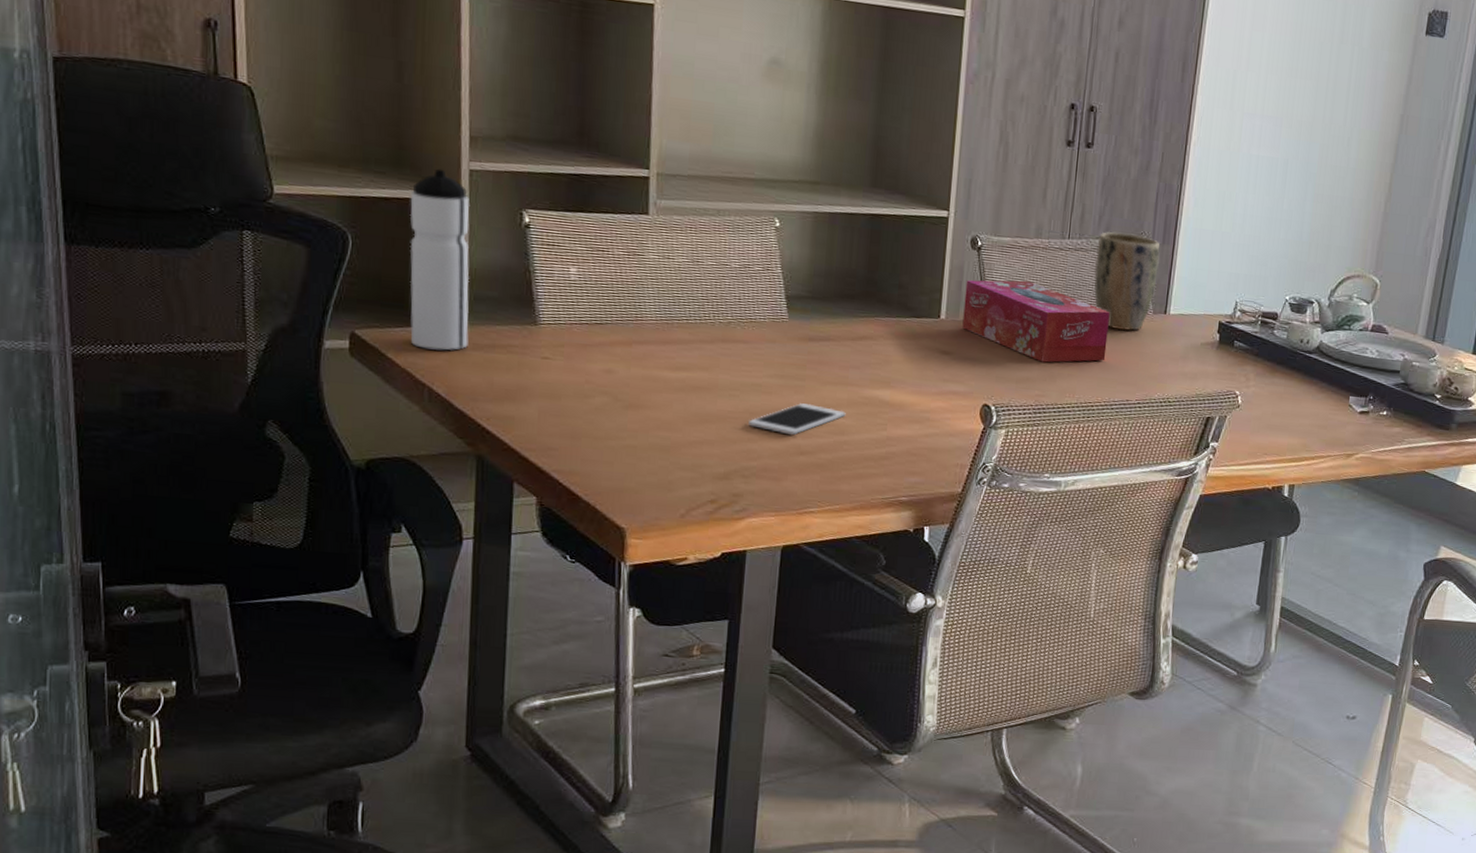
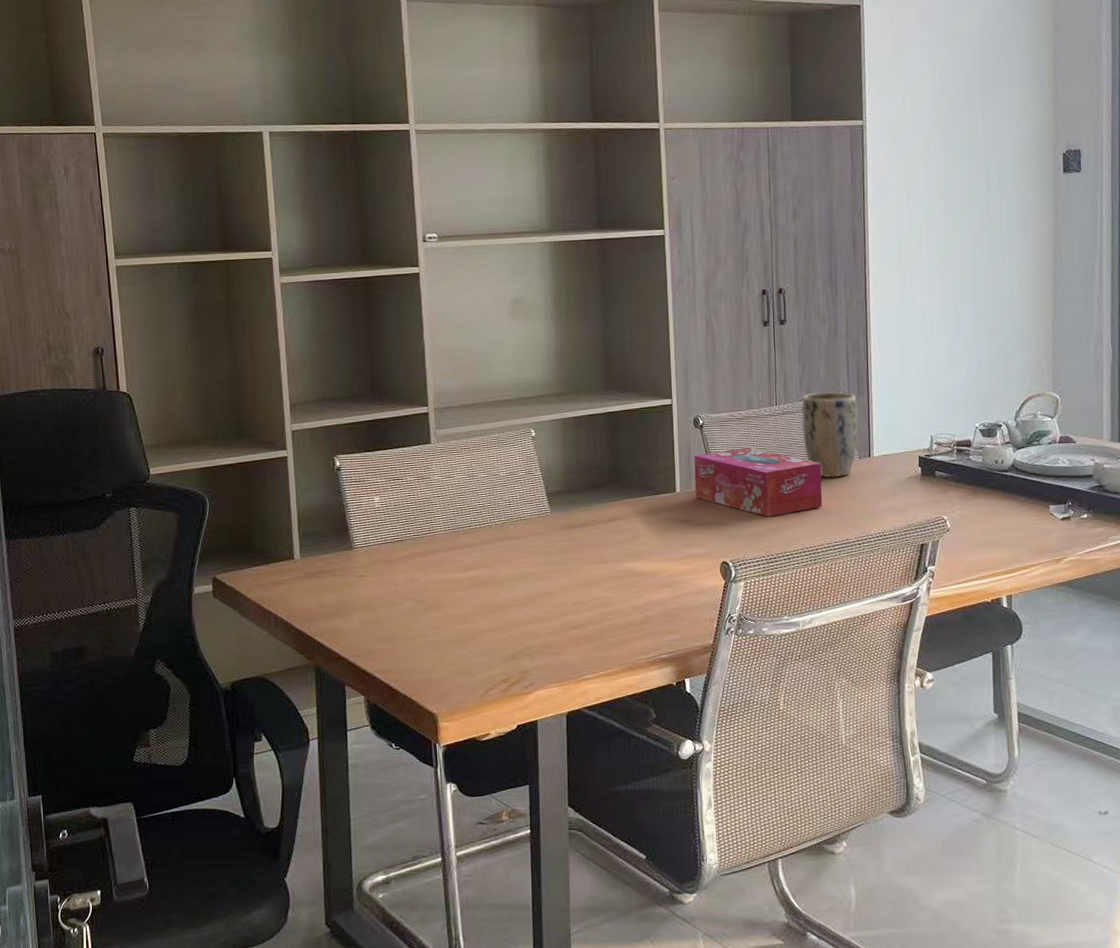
water bottle: present [409,168,470,351] -> none [249,434,301,583]
cell phone: present [748,403,846,436] -> none [527,583,607,613]

